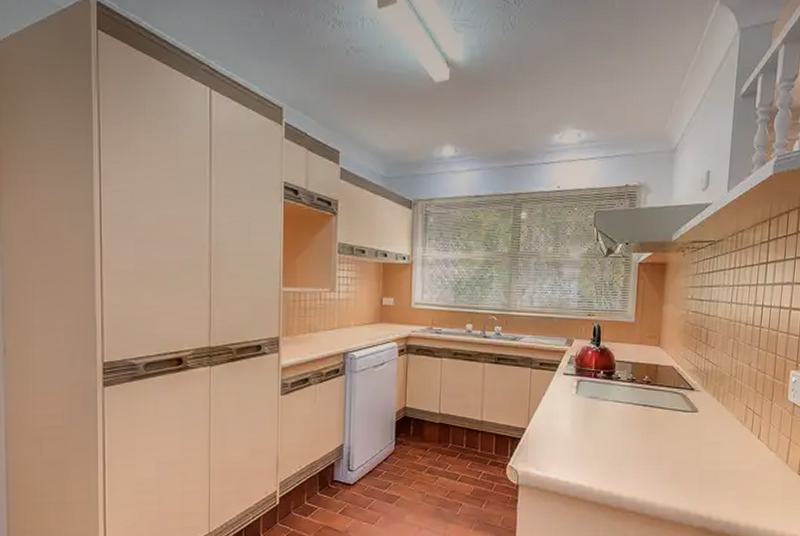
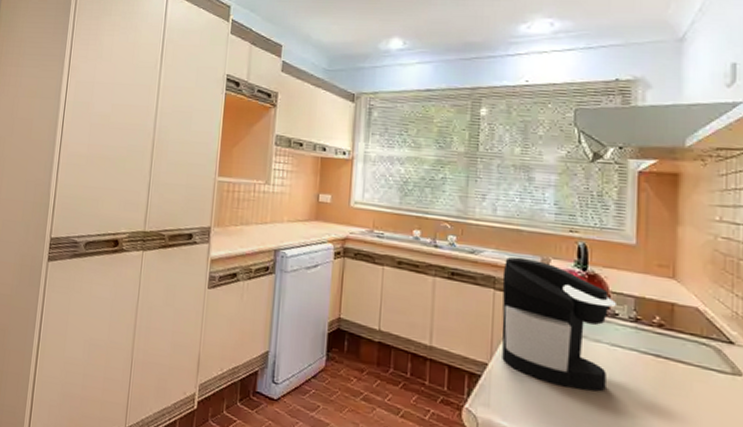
coffee maker: none [536,340,619,438] -> present [501,256,616,392]

